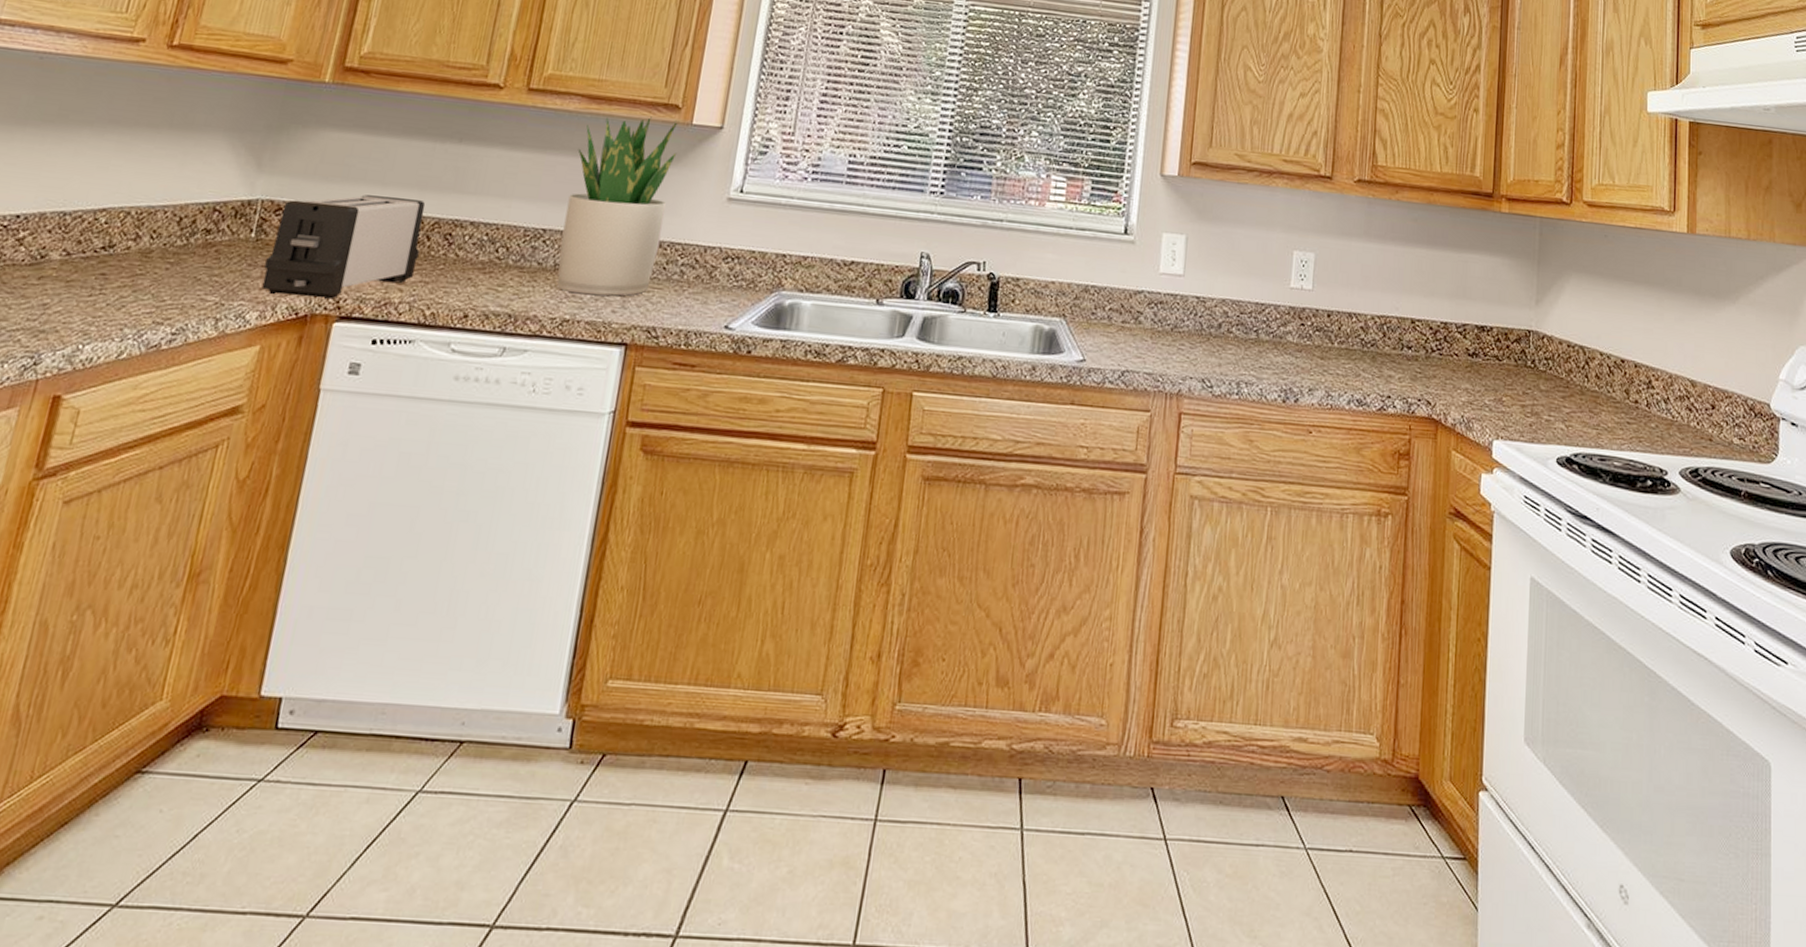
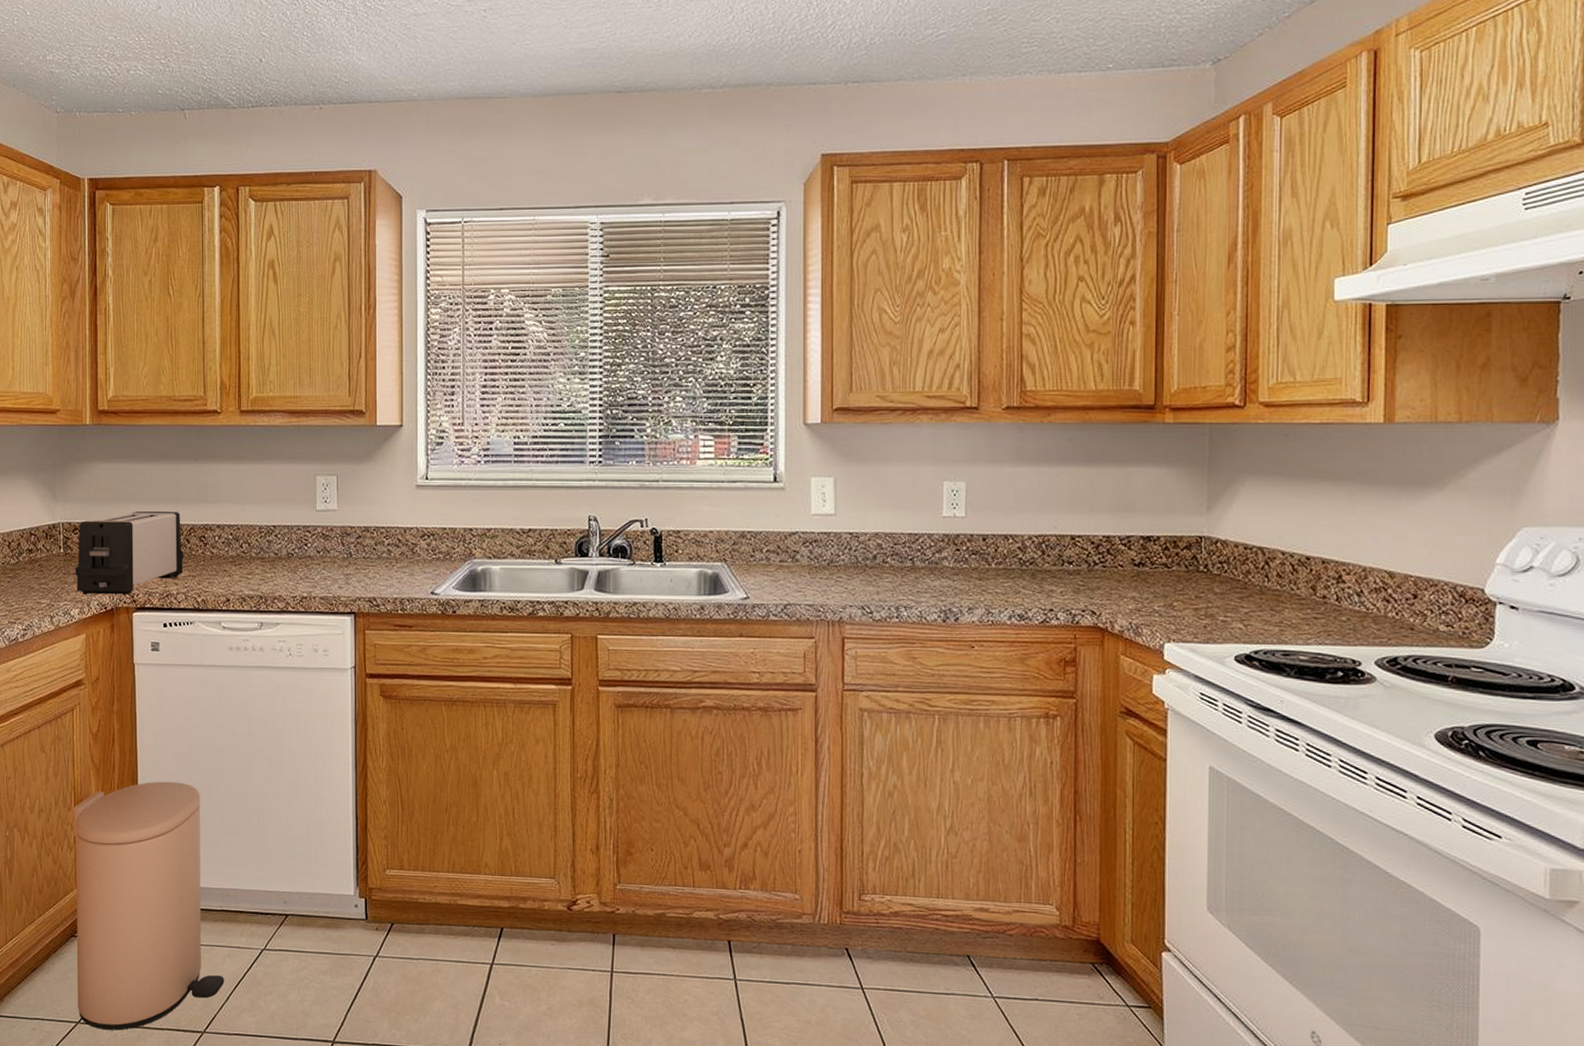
pedal bin: none [118,550,375,917] -> present [74,781,225,1031]
planter: present [556,116,678,297] -> none [288,422,368,576]

